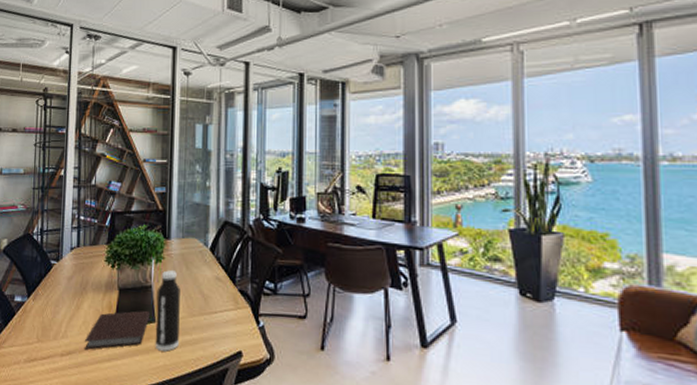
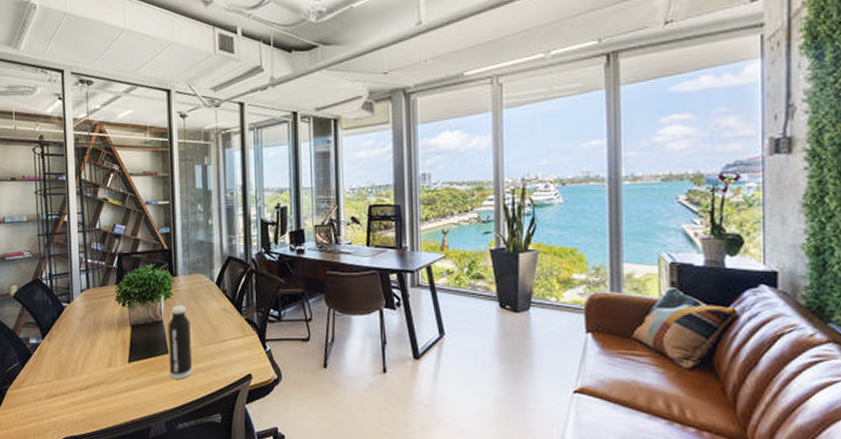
notebook: present [85,310,151,350] -> none [102,343,163,383]

